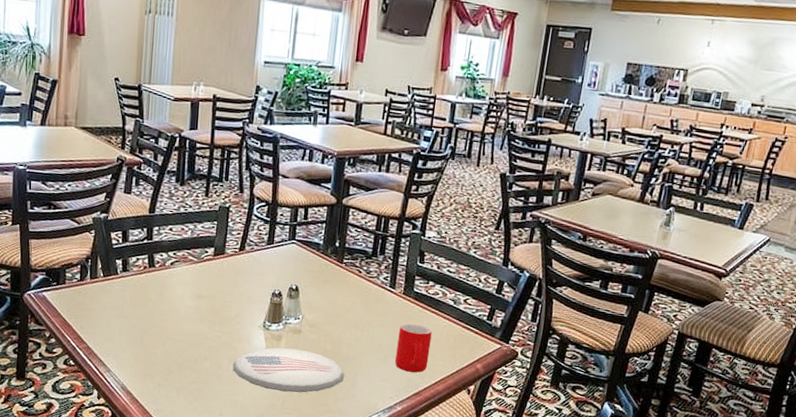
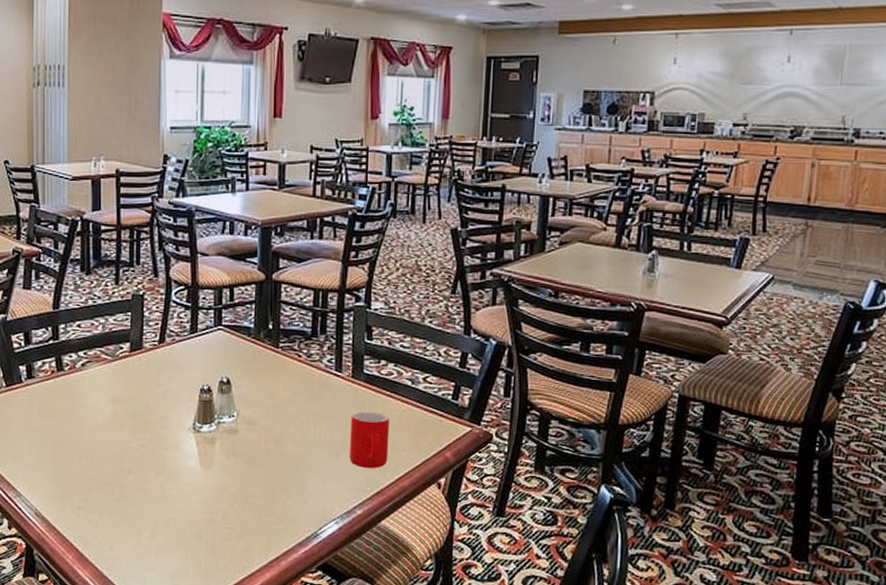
plate: present [233,347,345,393] -> none [162,451,293,504]

